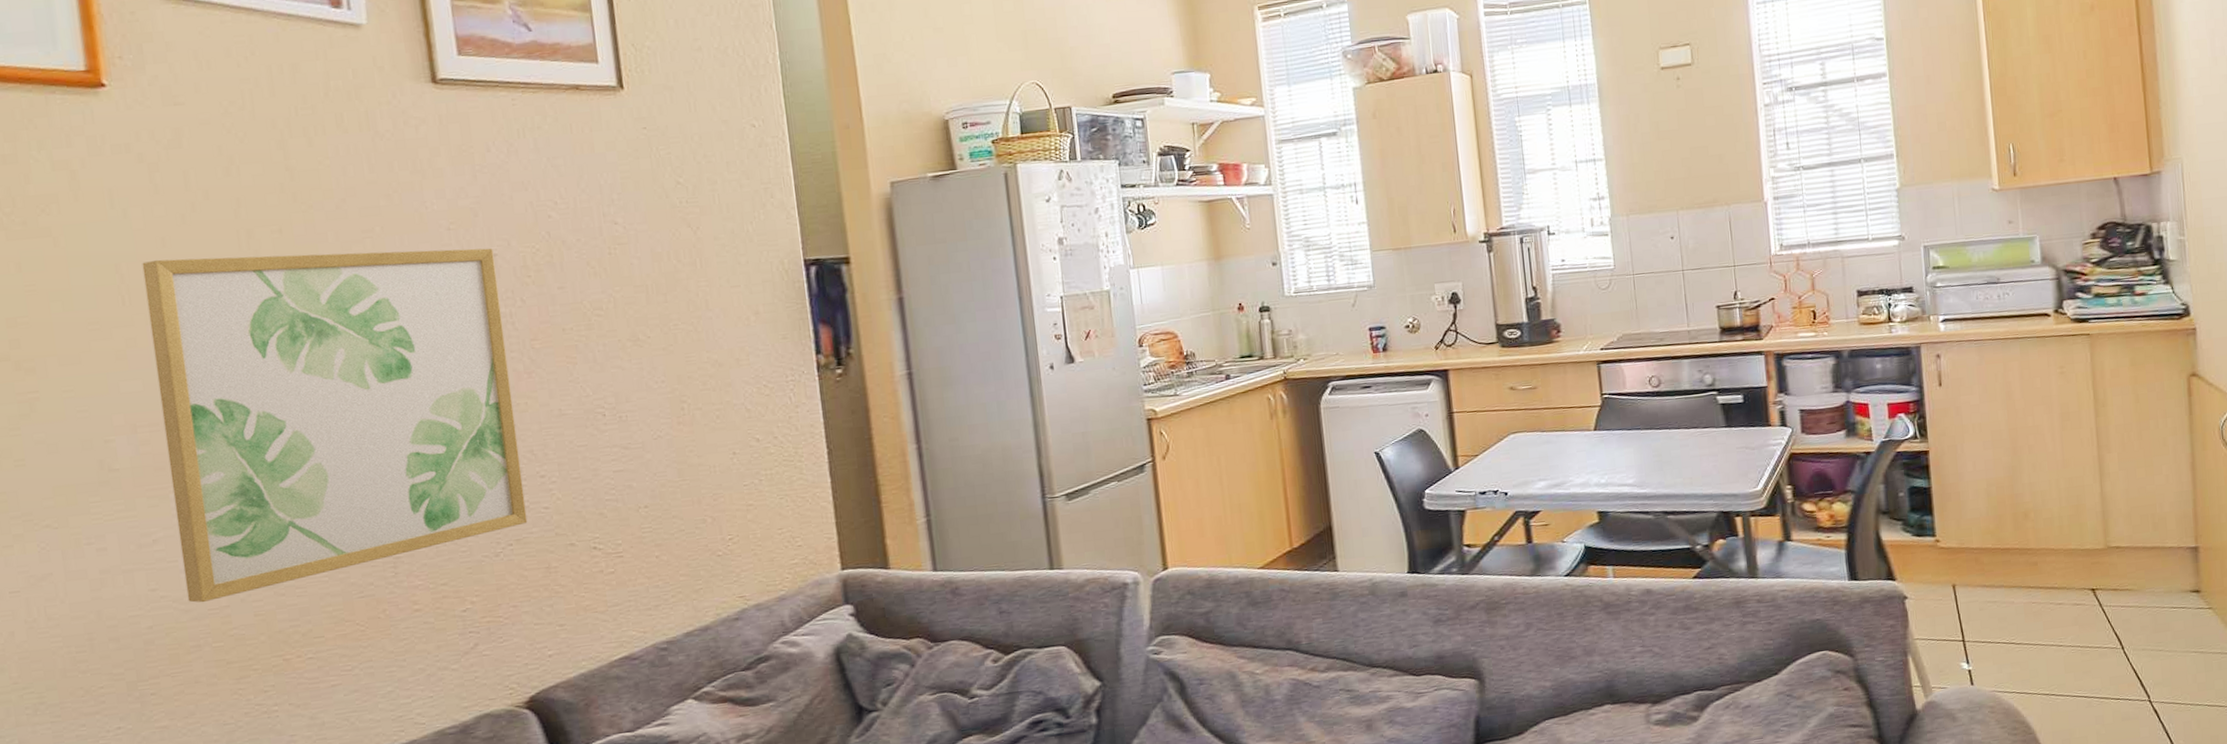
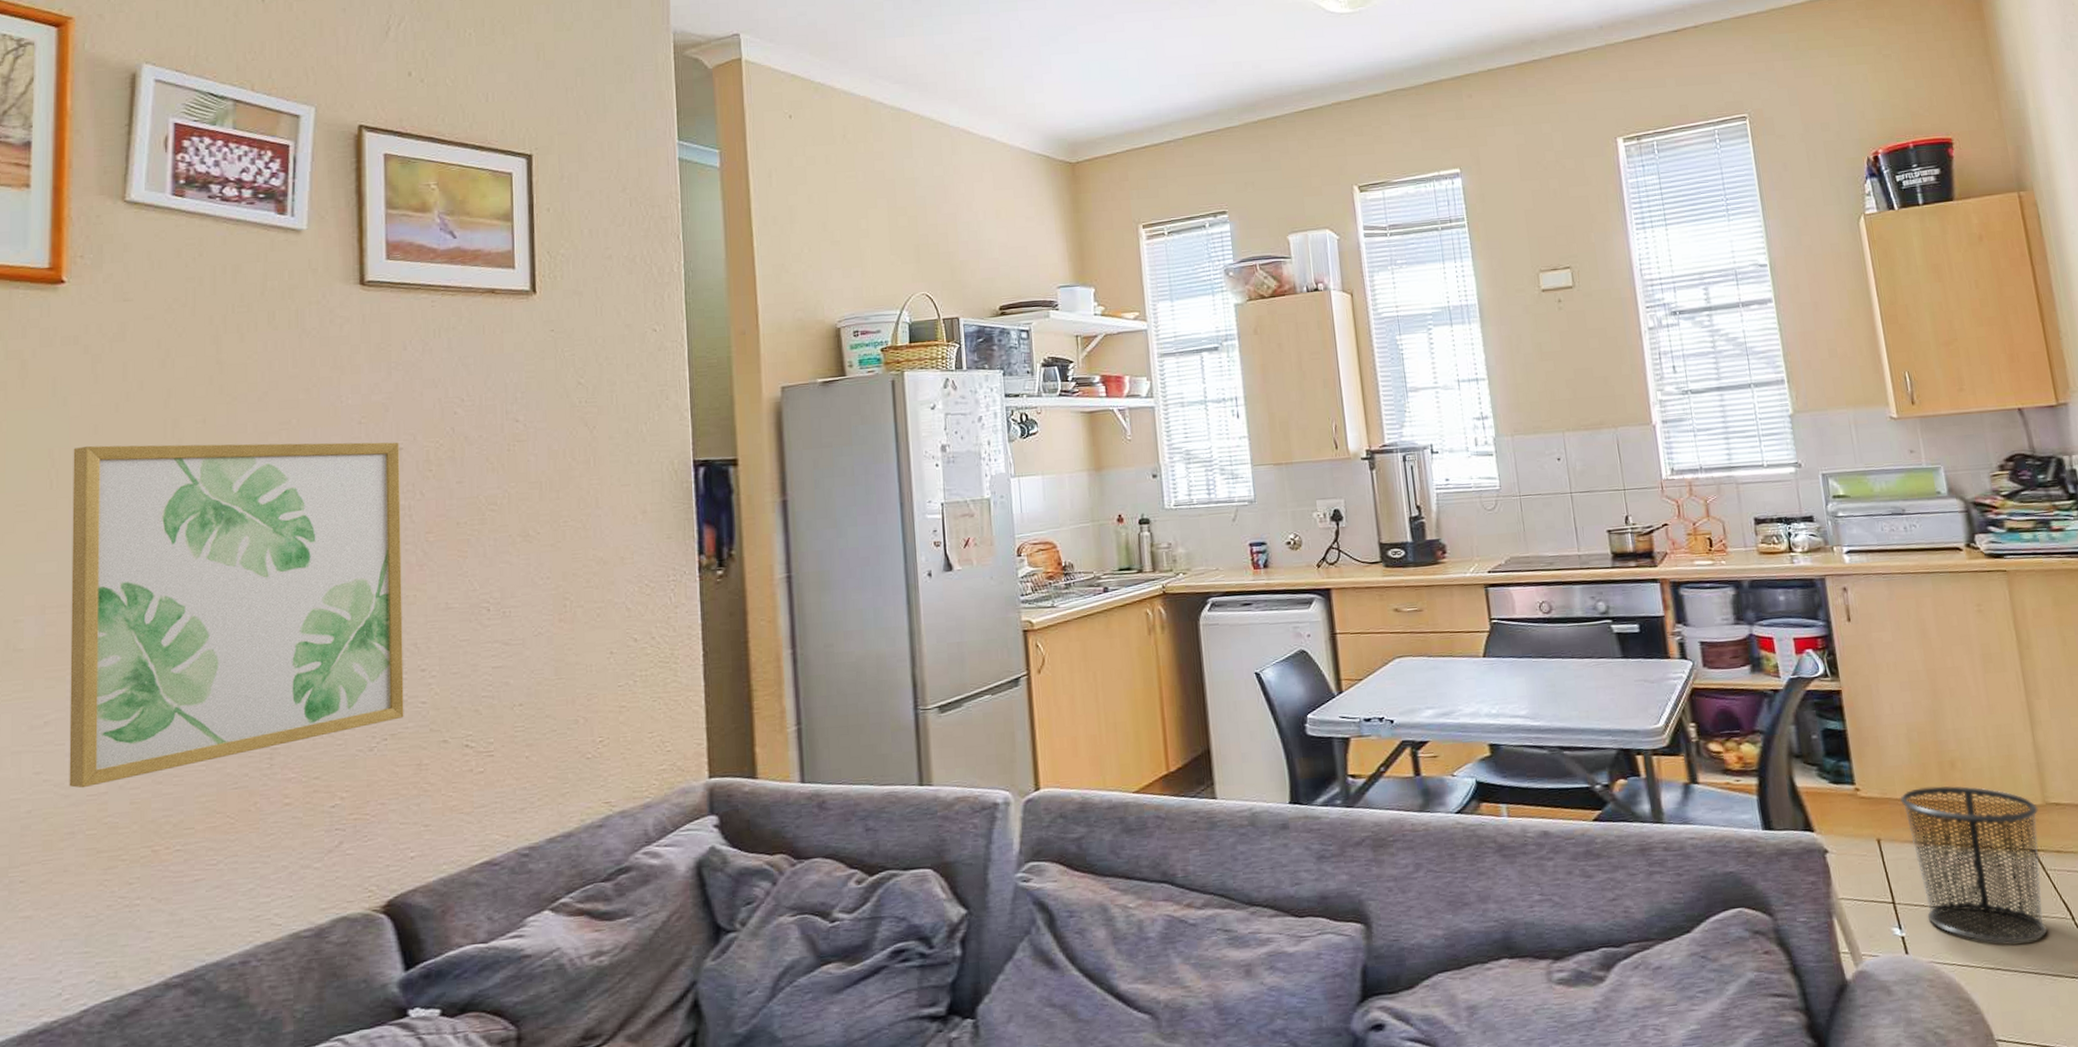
waste bin: none [1976,534,2100,673] -> present [1900,786,2048,944]

